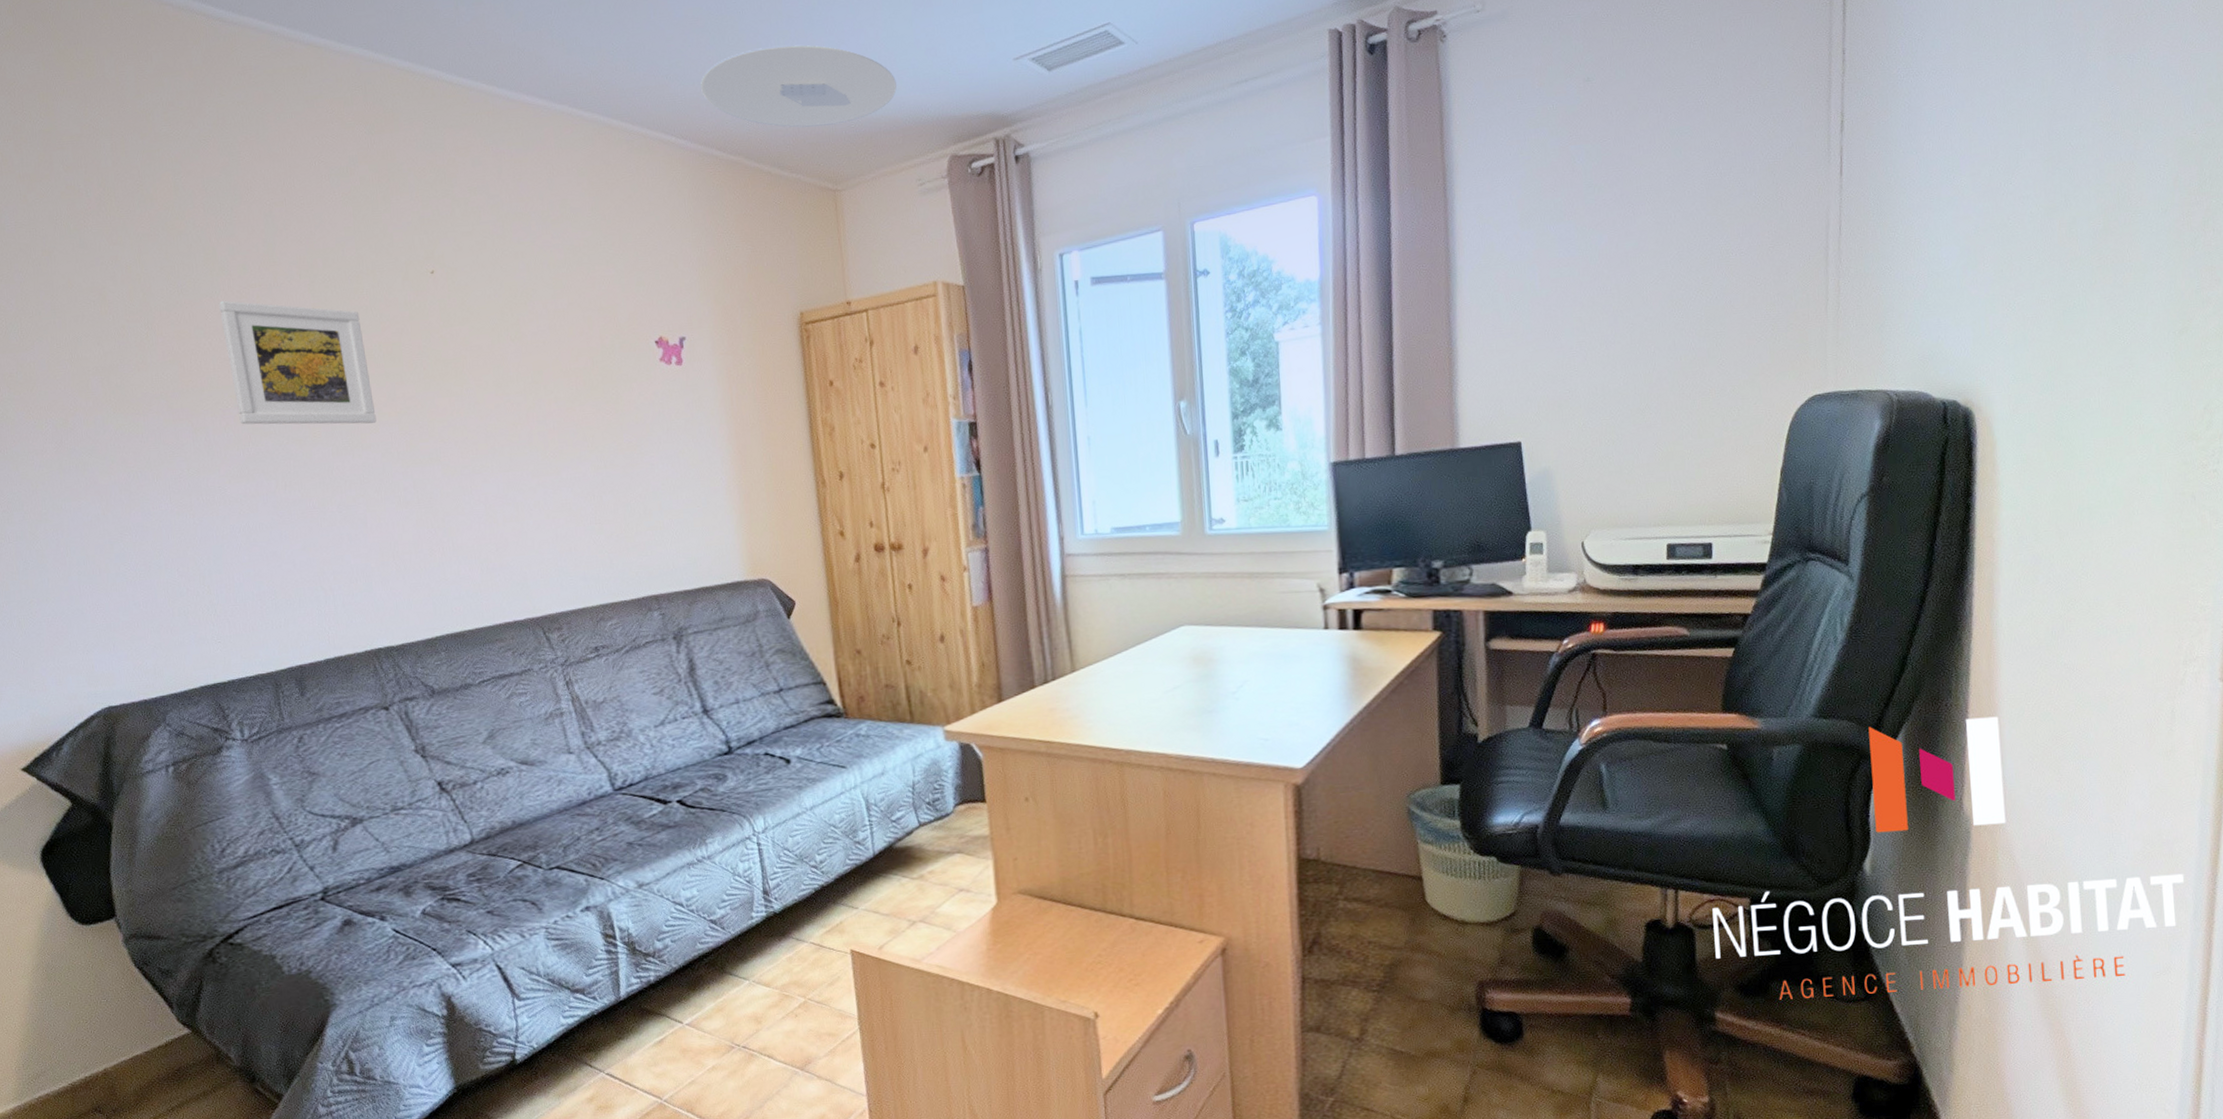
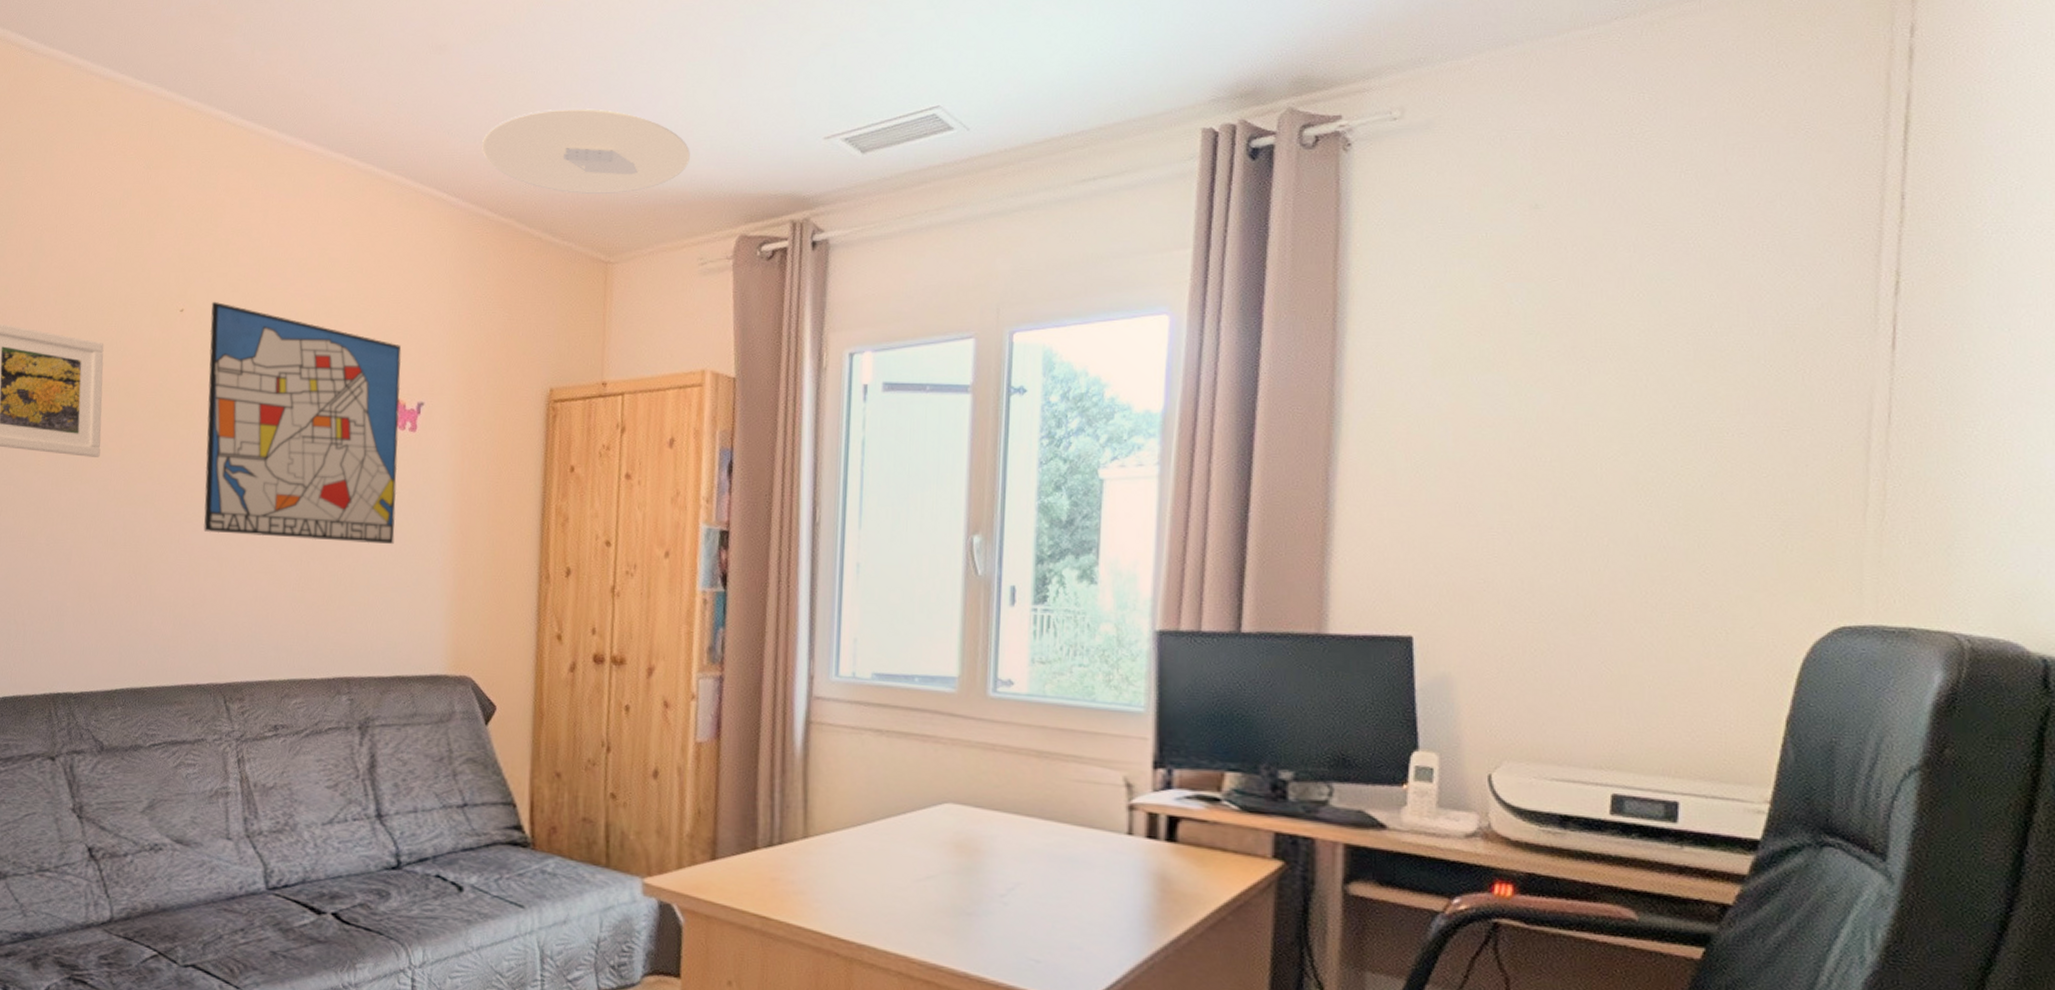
wall art: none [461,260,679,481] -> present [204,301,402,544]

